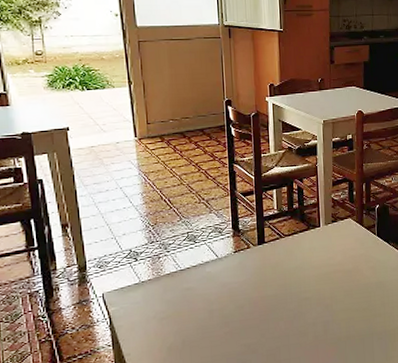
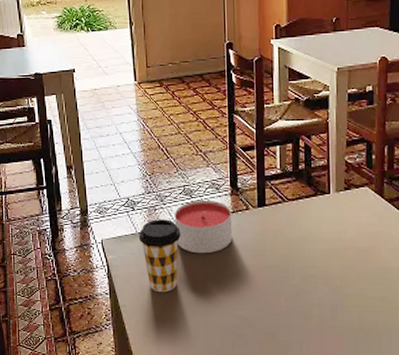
coffee cup: none [142,265,186,336] -> present [138,219,181,293]
candle: none [178,243,236,294] -> present [174,200,233,254]

